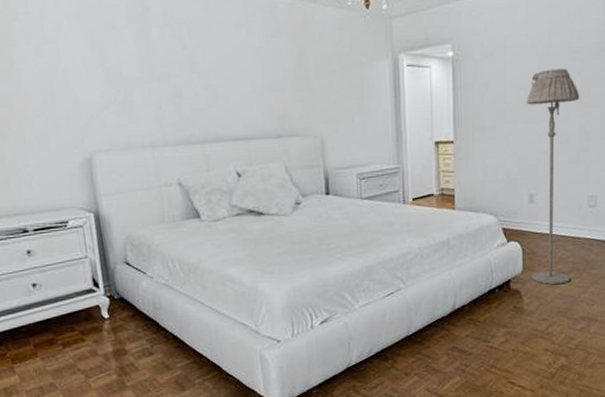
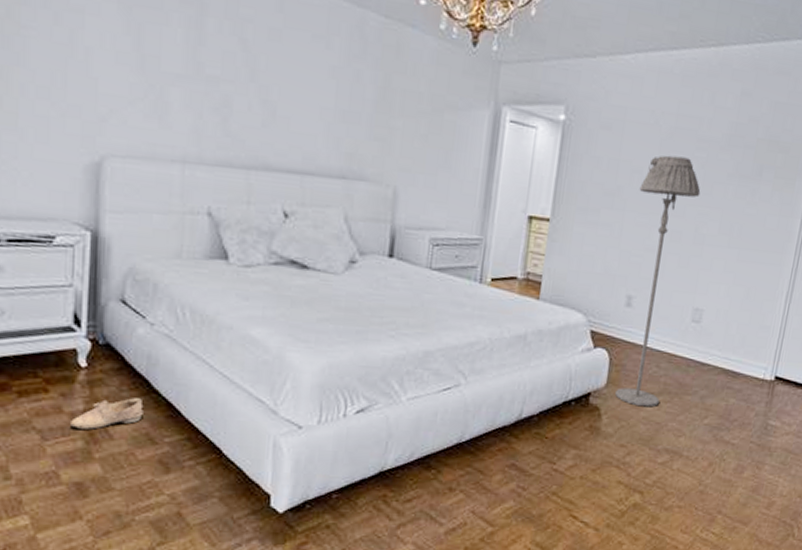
shoe: none [105,336,157,366] -> present [71,398,144,430]

